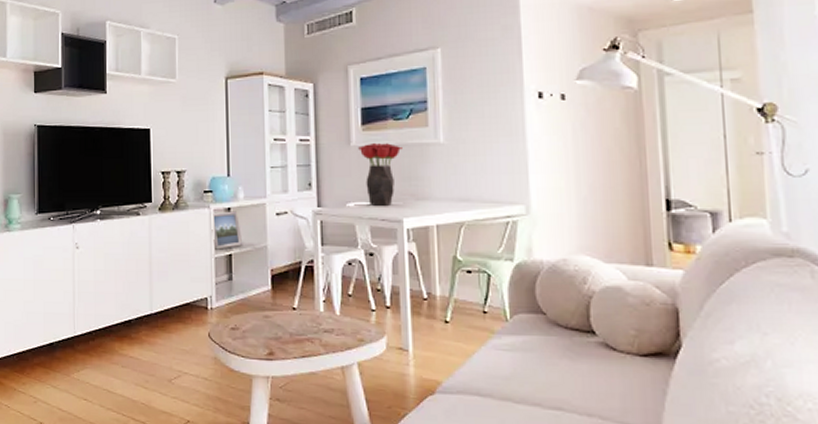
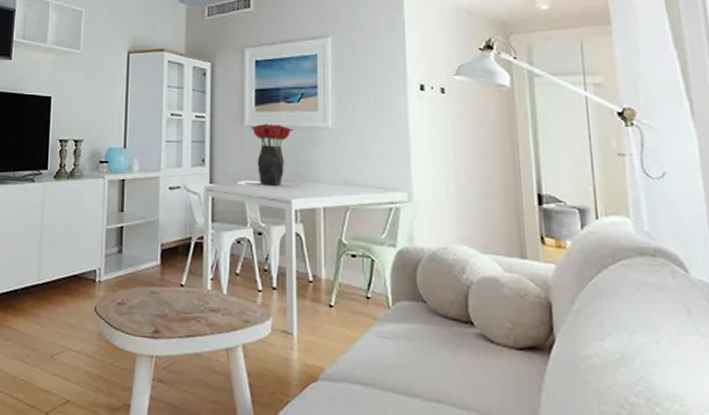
picture frame: present [212,211,243,250] -> none [105,182,135,222]

